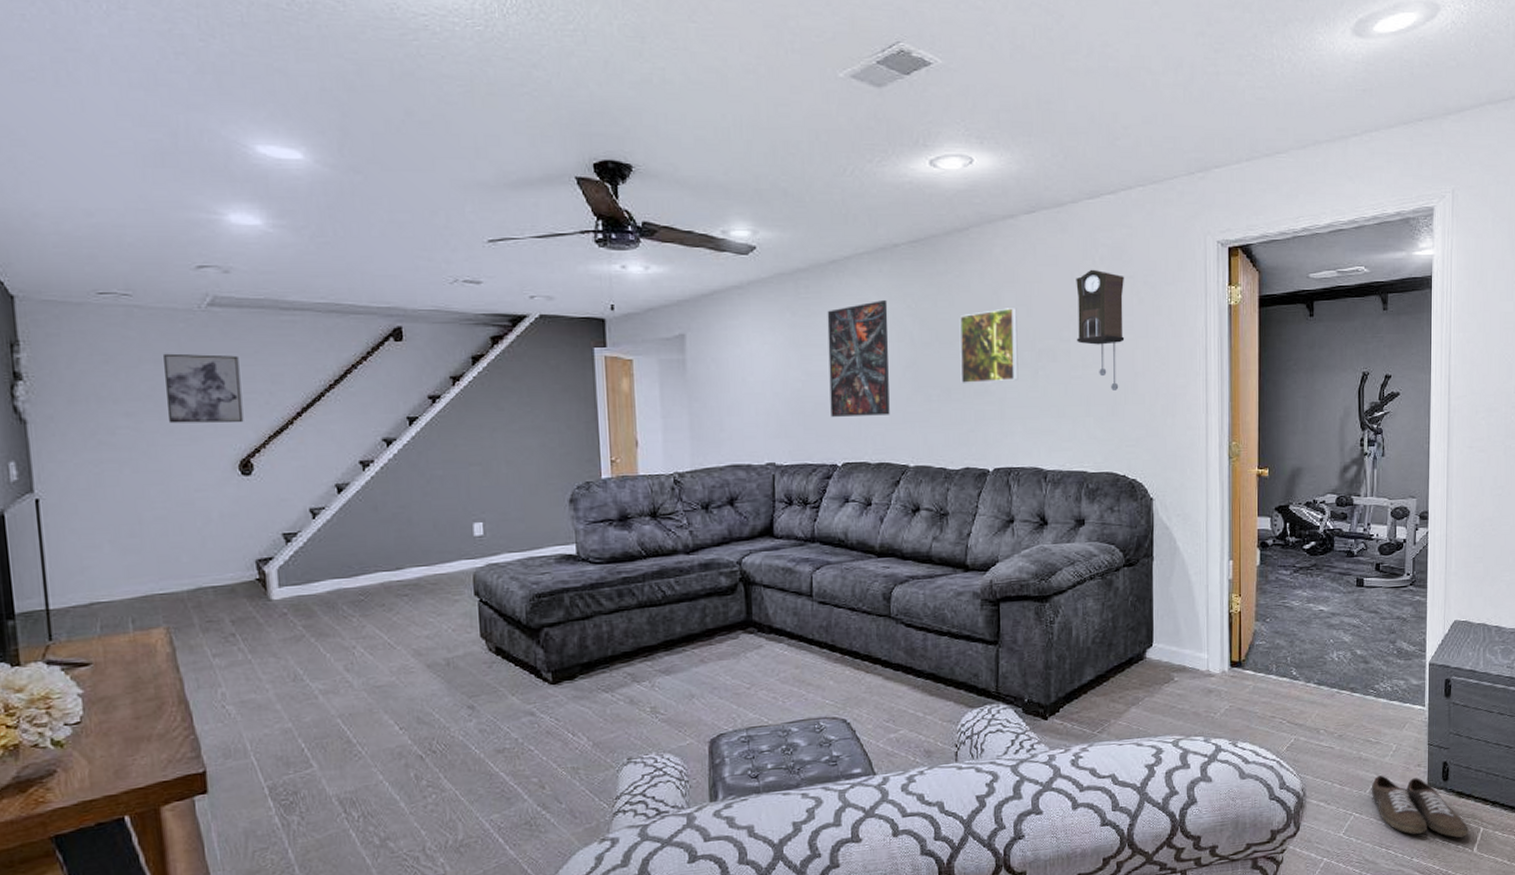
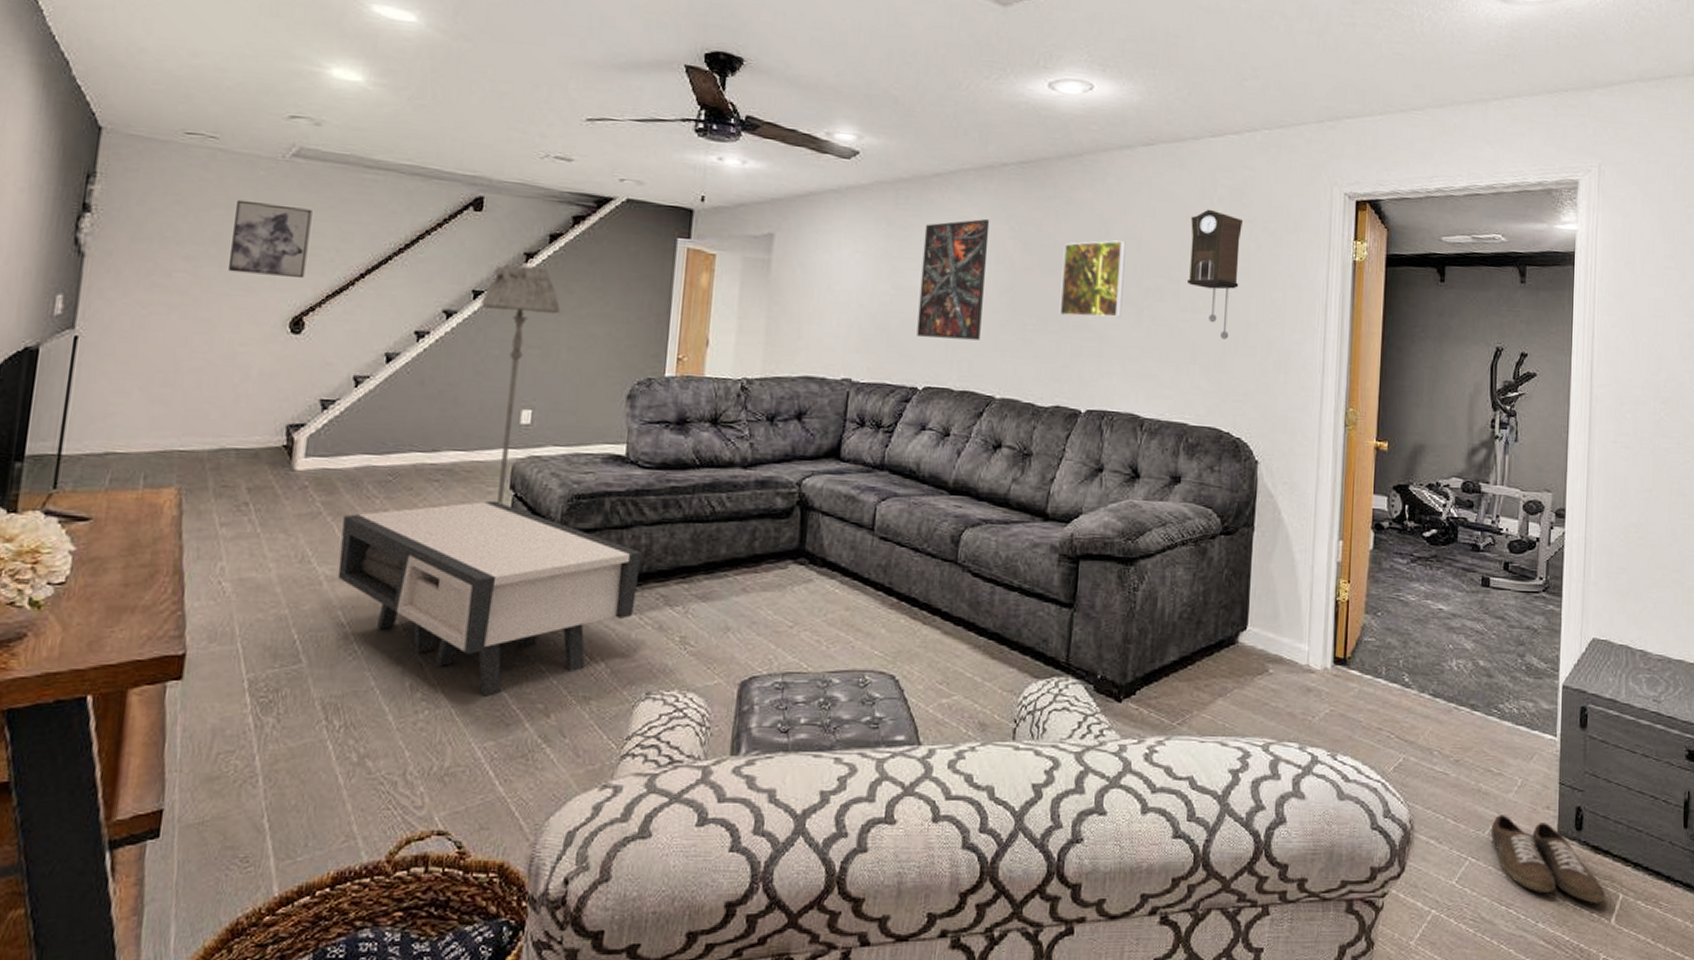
coffee table: none [326,607,606,777] -> present [337,500,642,697]
floor lamp: none [417,389,494,610] -> present [481,265,561,504]

